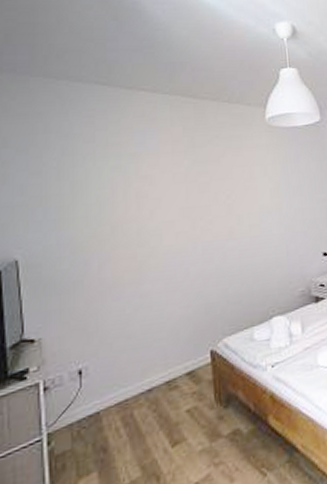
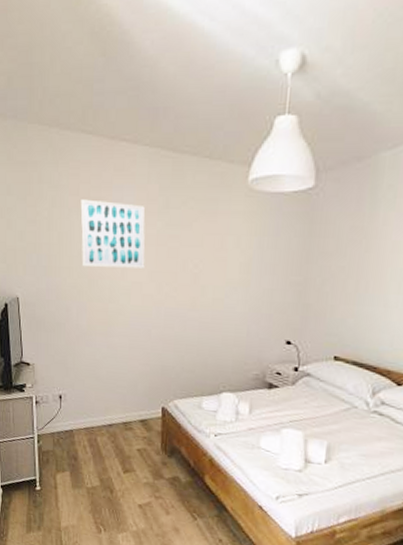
wall art: none [97,145,176,214] -> present [80,199,146,268]

